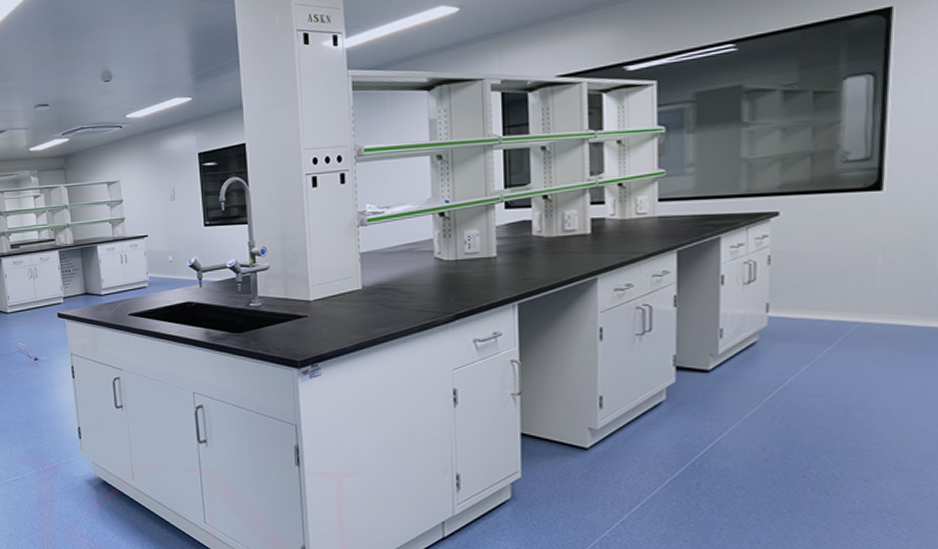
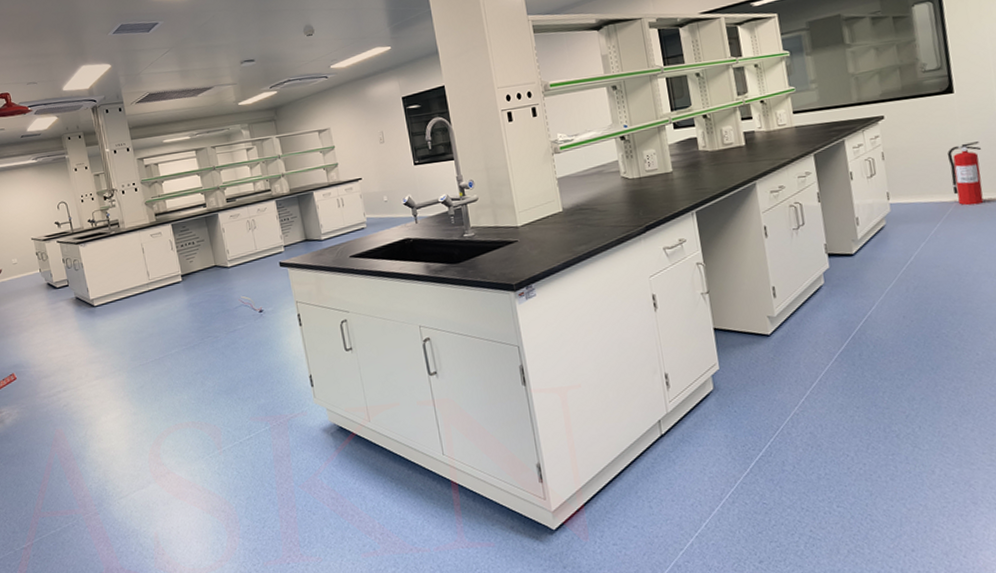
fire extinguisher: none [858,252,909,329] -> present [946,141,984,205]

